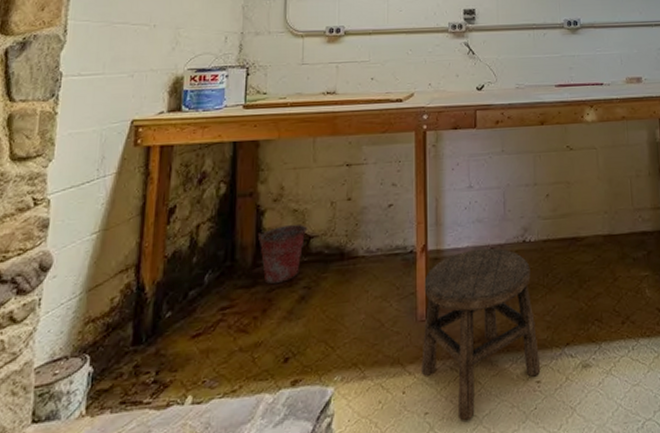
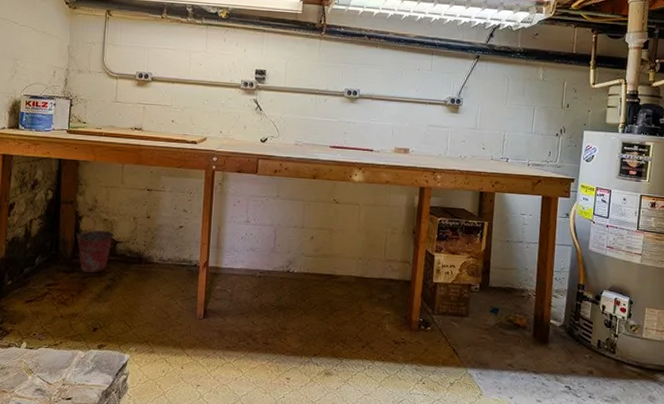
stool: present [421,248,541,421] -> none [197,271,291,396]

